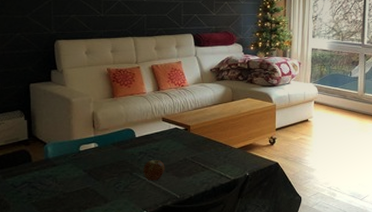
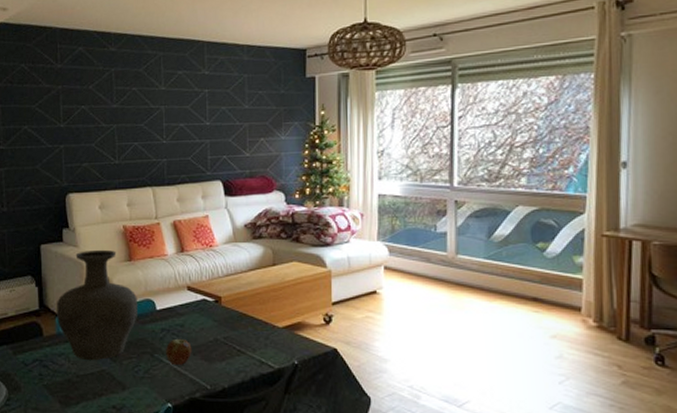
vase: none [45,88,119,181] -> present [57,249,137,361]

